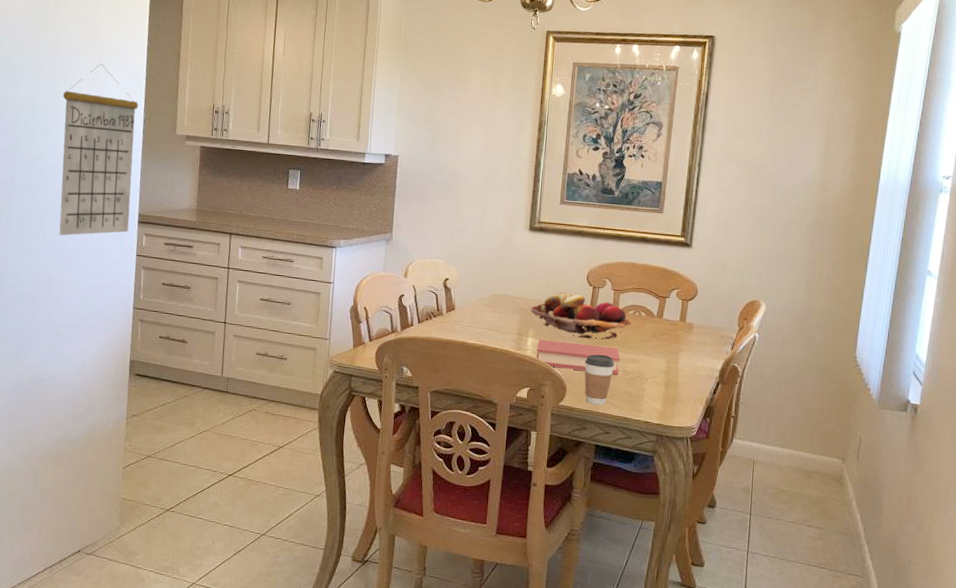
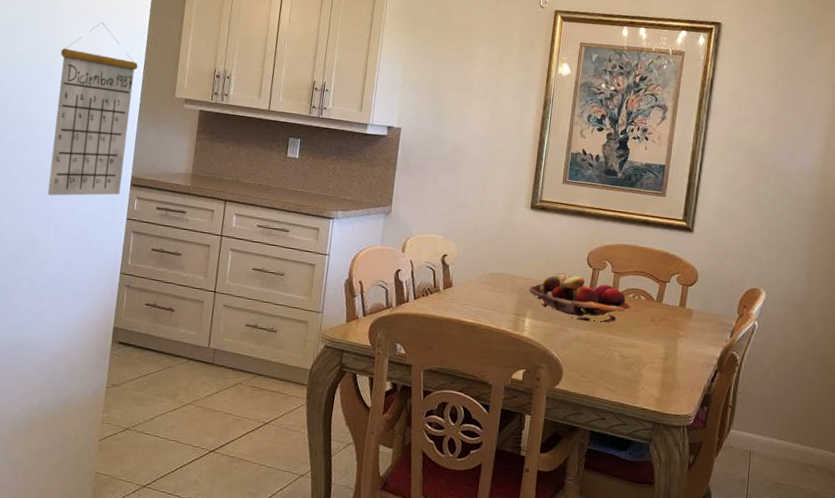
book: present [535,339,620,375] -> none [532,320,618,360]
coffee cup: present [584,354,614,406] -> none [581,337,612,391]

